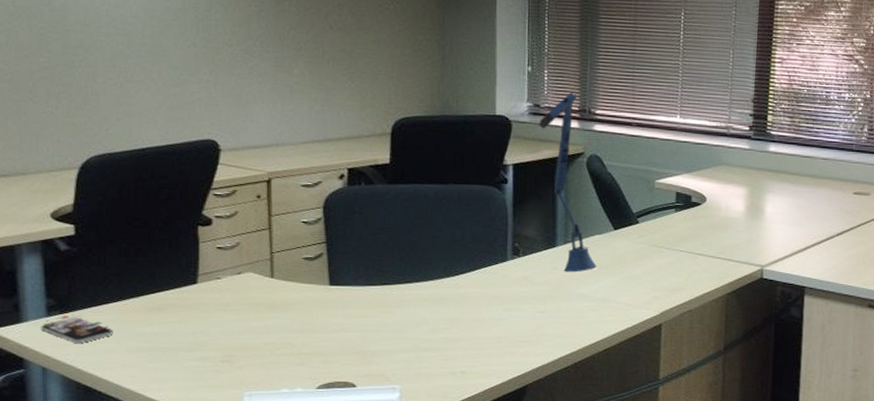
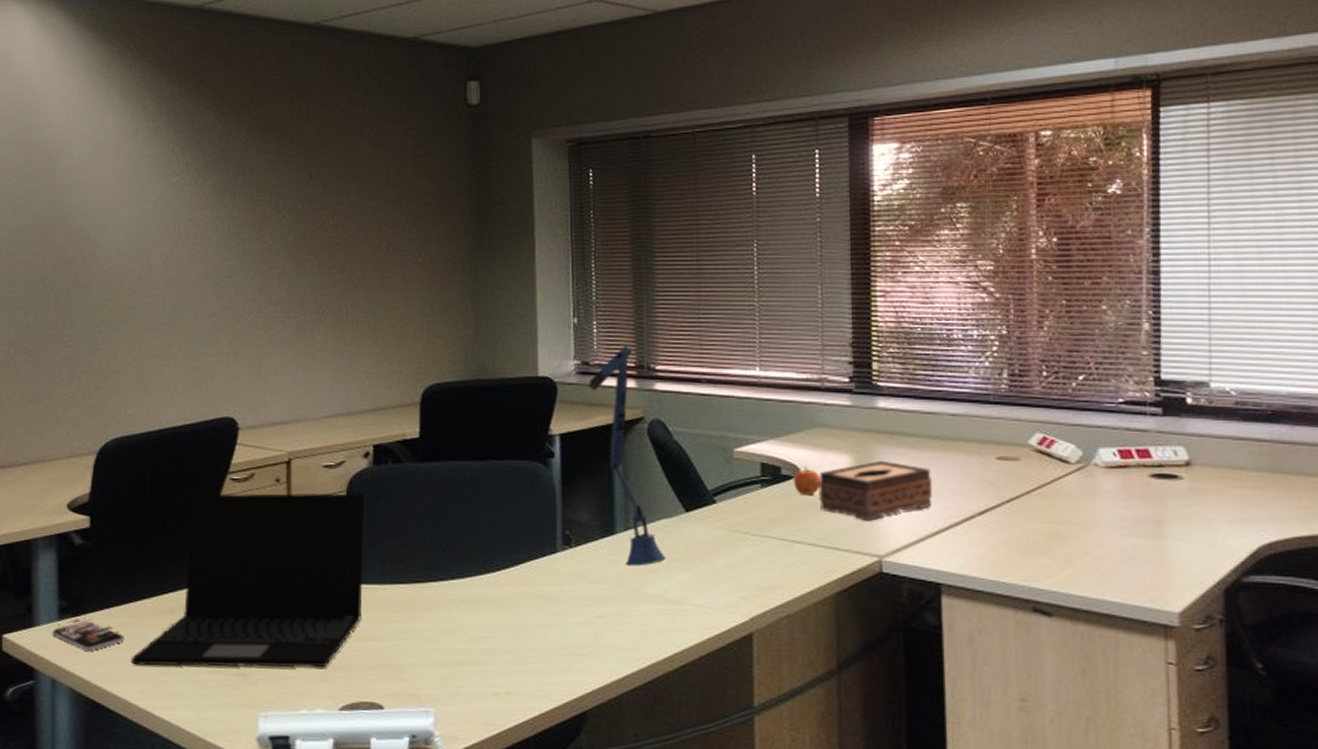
laptop: none [120,206,341,356] -> present [130,492,366,668]
apple: none [700,196,722,218] -> present [793,466,821,495]
tissue box: none [719,192,806,239] -> present [818,460,933,521]

